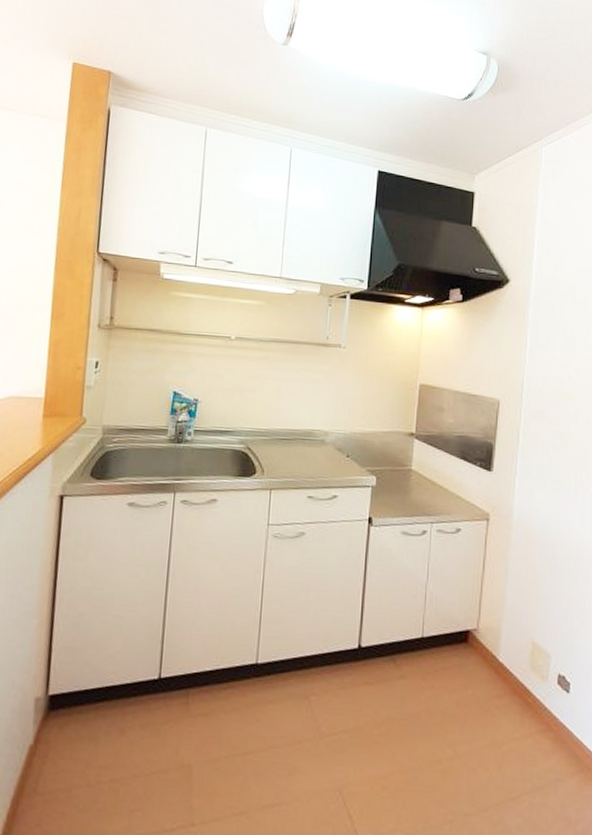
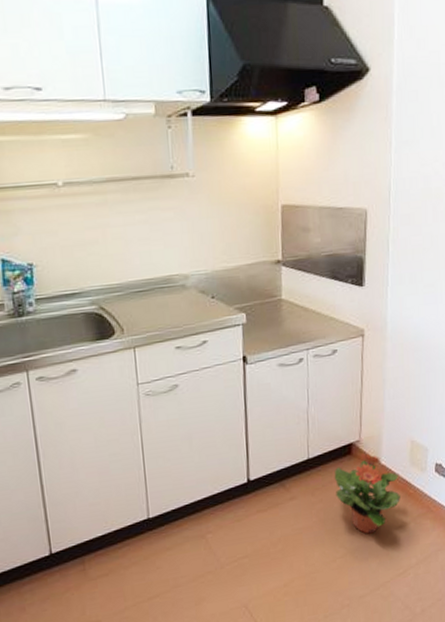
potted plant: none [447,645,518,740] -> present [334,453,400,534]

